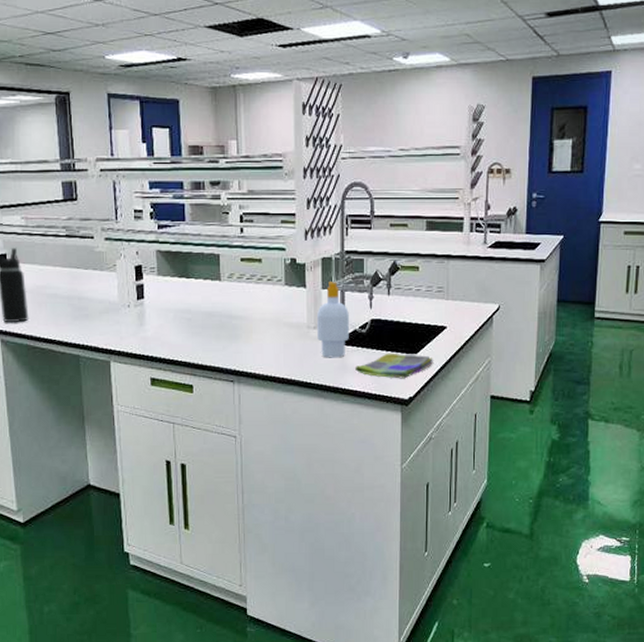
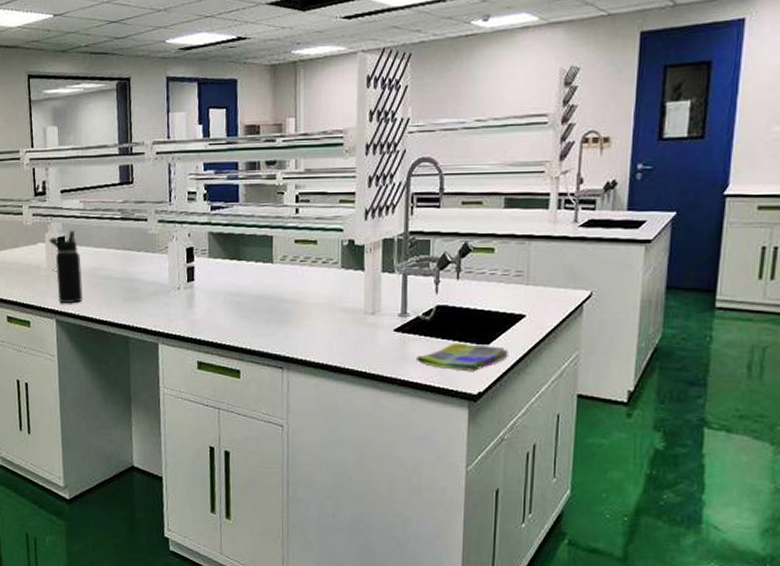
soap bottle: present [317,282,349,358] -> none [375,265,411,347]

